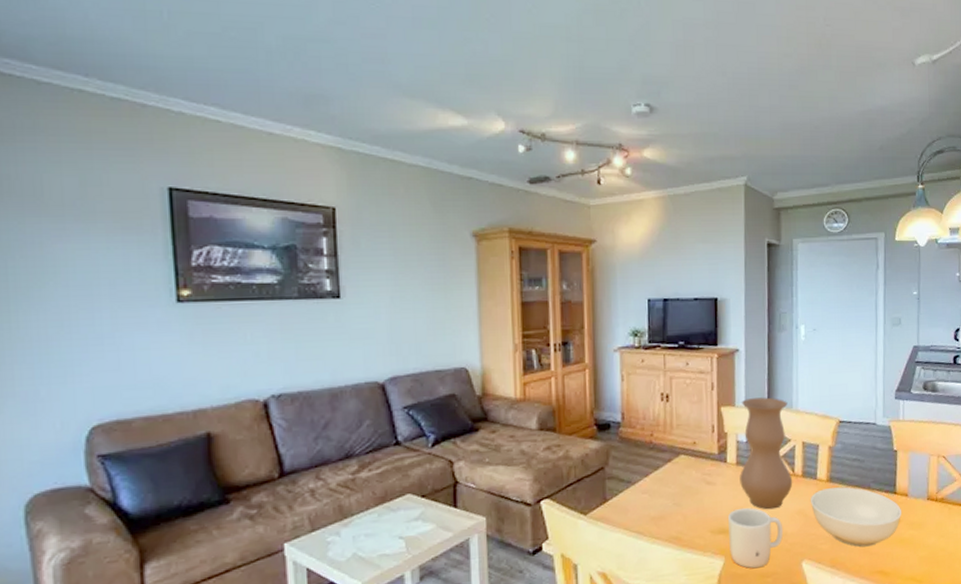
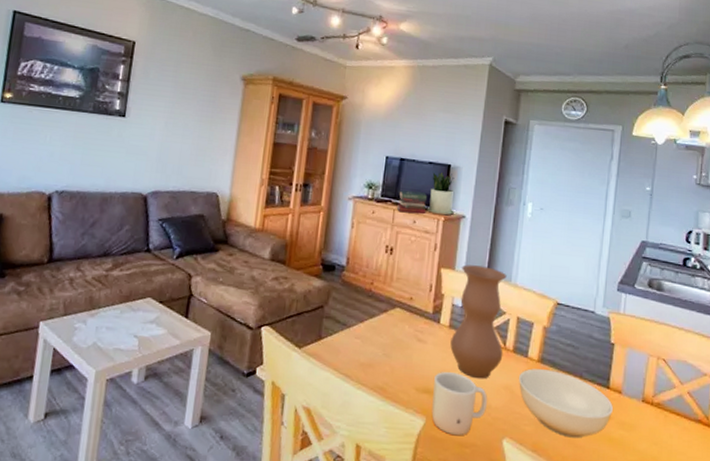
books: none [667,330,698,356] -> present [397,190,428,214]
planter: none [698,308,727,353] -> present [426,172,454,216]

